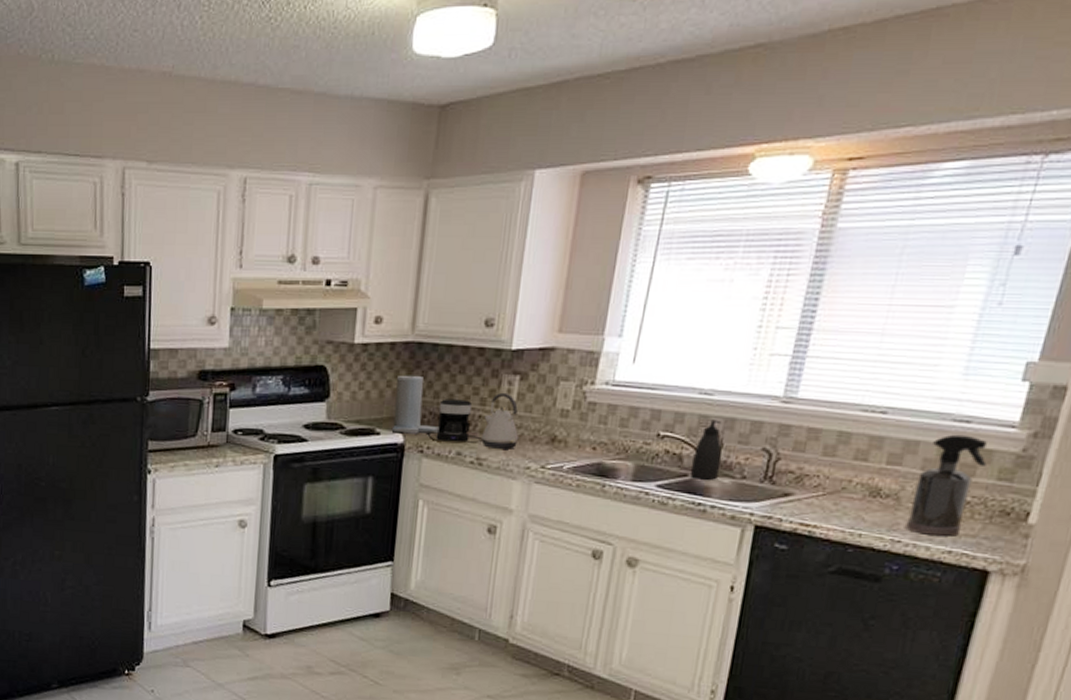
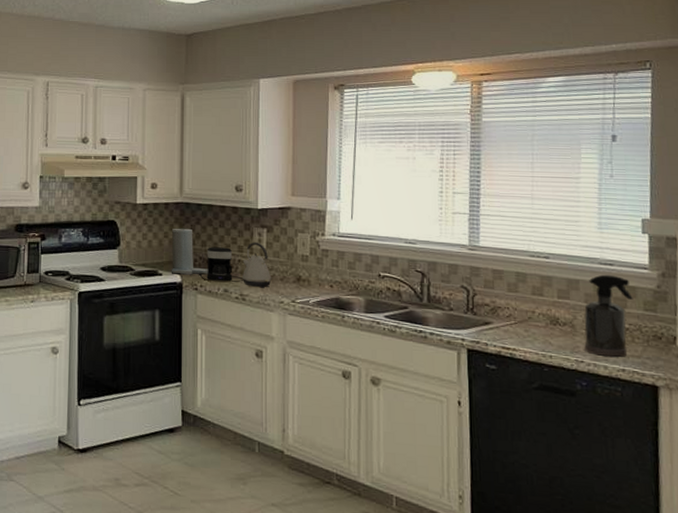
soap dispenser: present [689,420,722,480] -> none [409,263,431,312]

